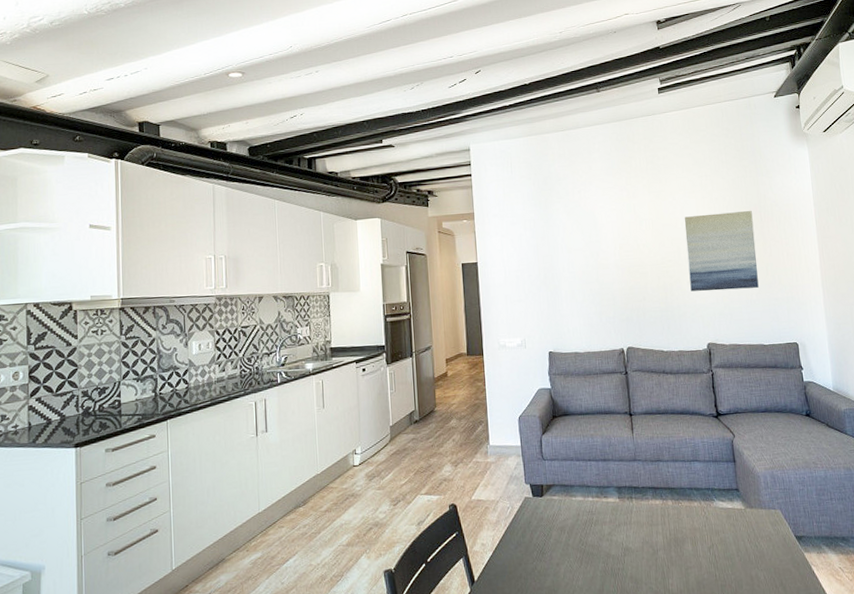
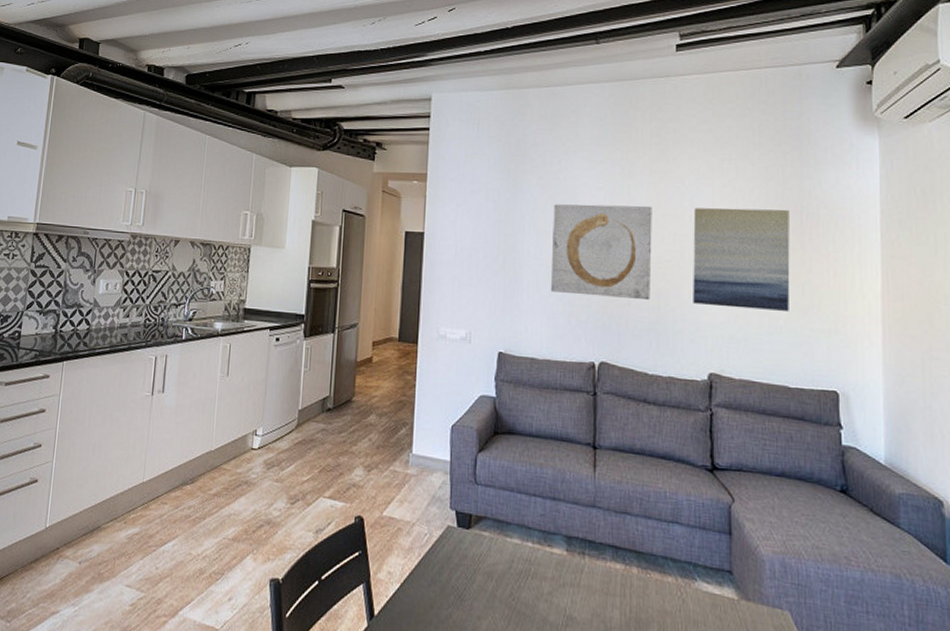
wall art: none [579,219,659,297] -> present [550,204,652,301]

